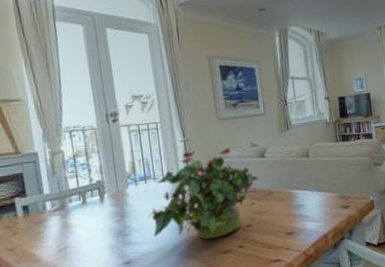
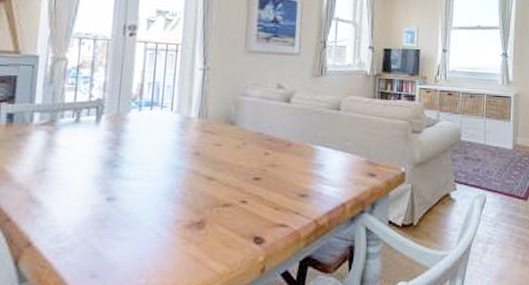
potted plant: present [147,147,259,240] -> none [144,81,280,187]

